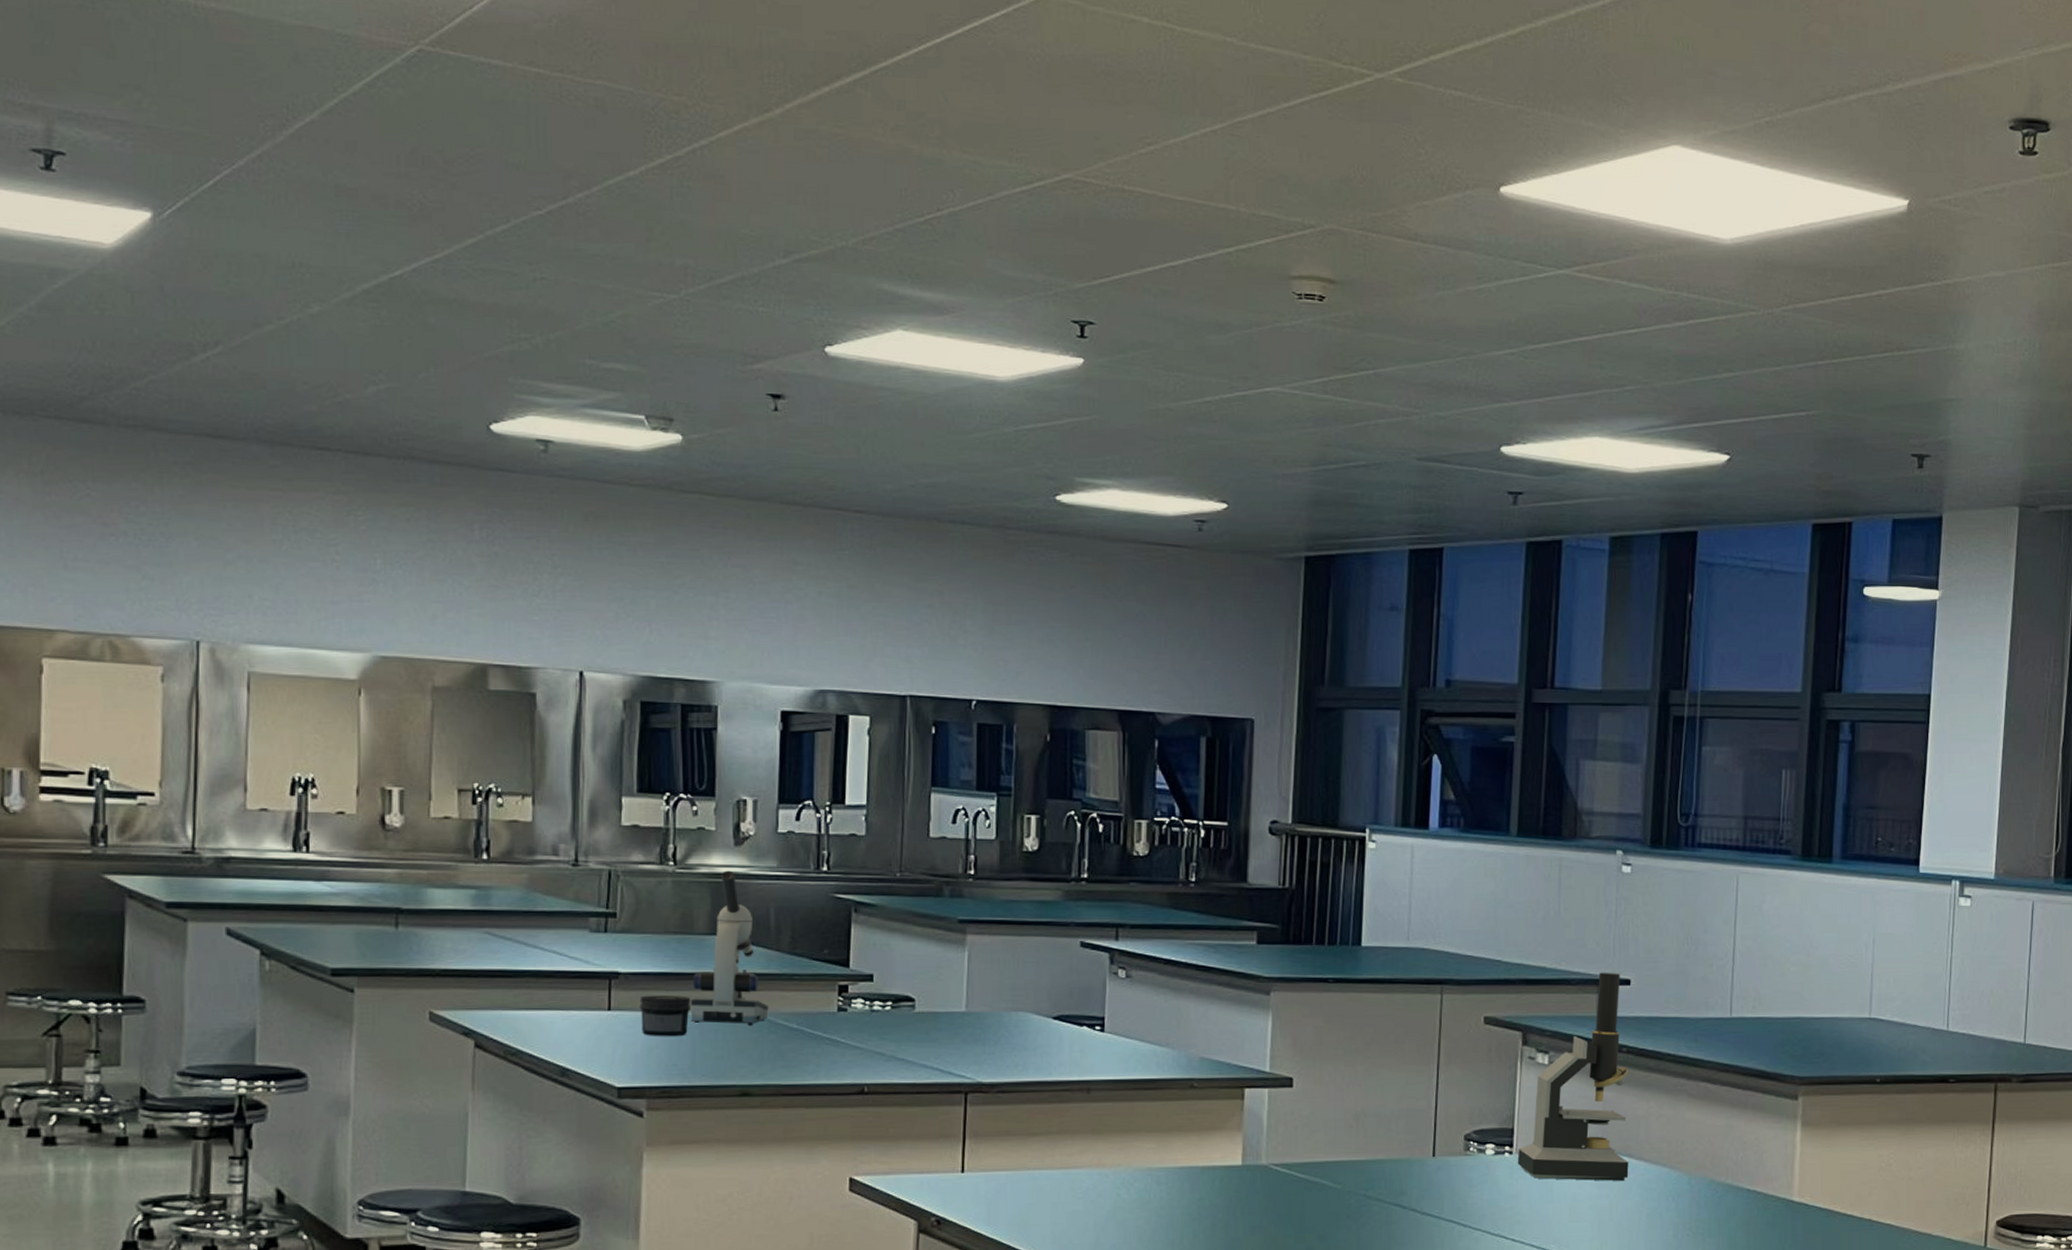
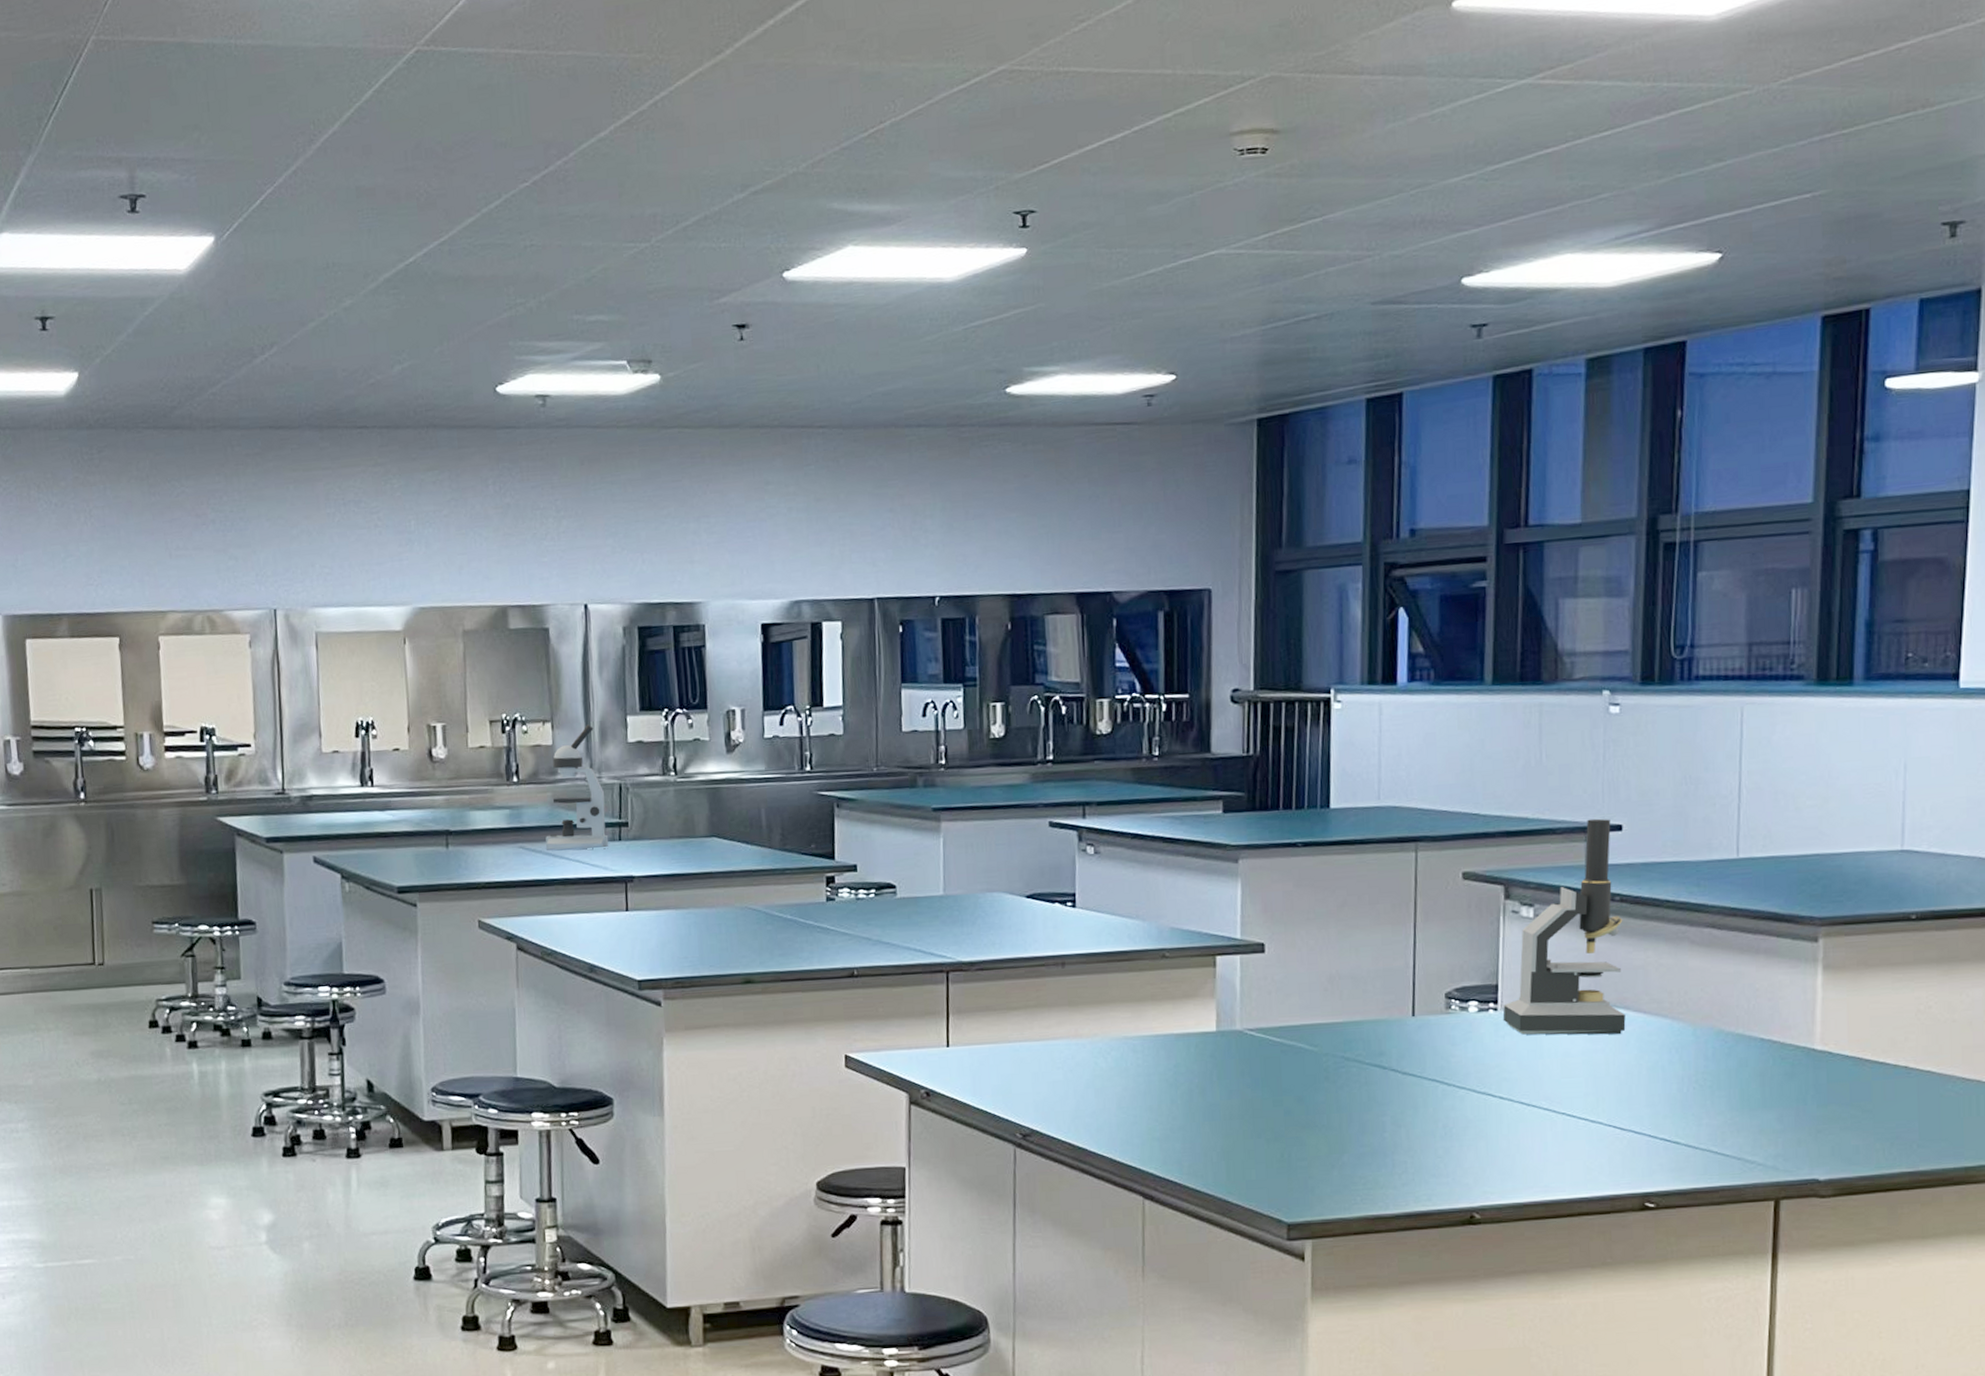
microscope: none [516,802,593,941] -> present [545,724,609,851]
jar: present [639,995,692,1037] -> none [652,894,697,933]
microscope: present [690,870,769,1027] -> none [696,776,765,920]

